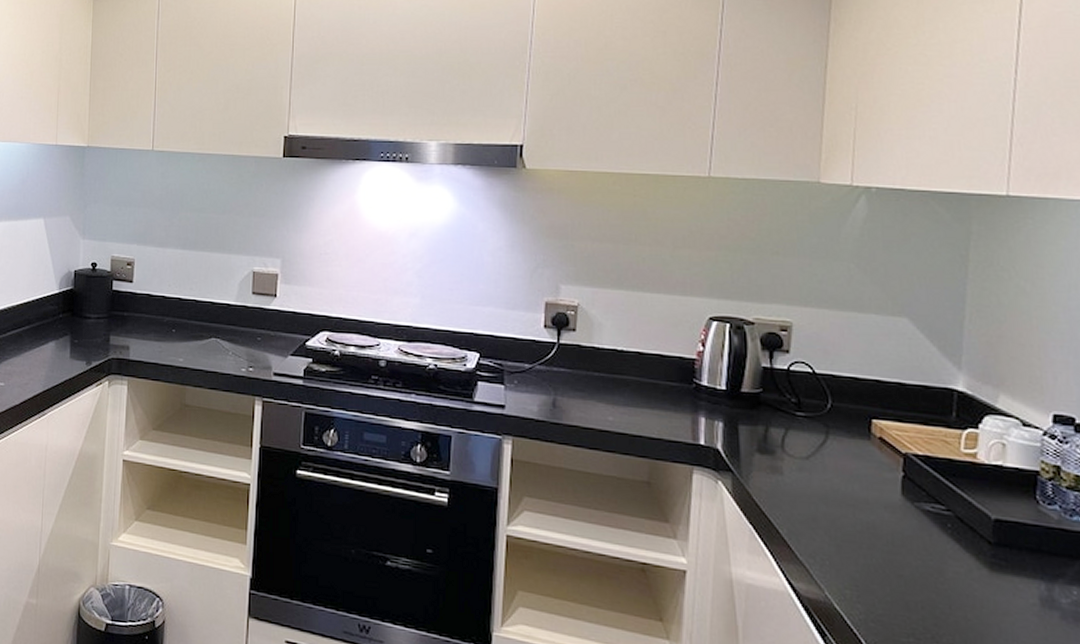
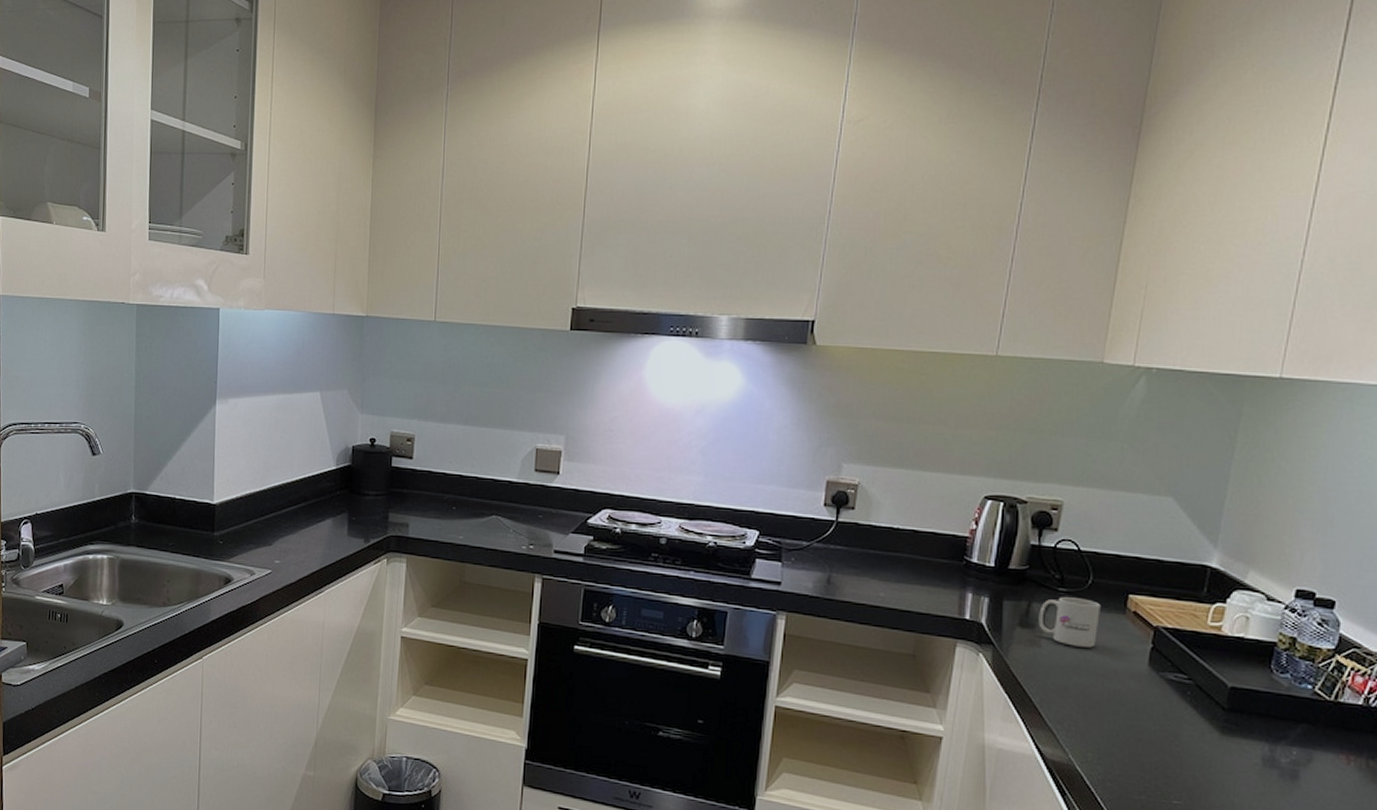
mug: none [777,422,844,476] -> present [1038,597,1101,648]

